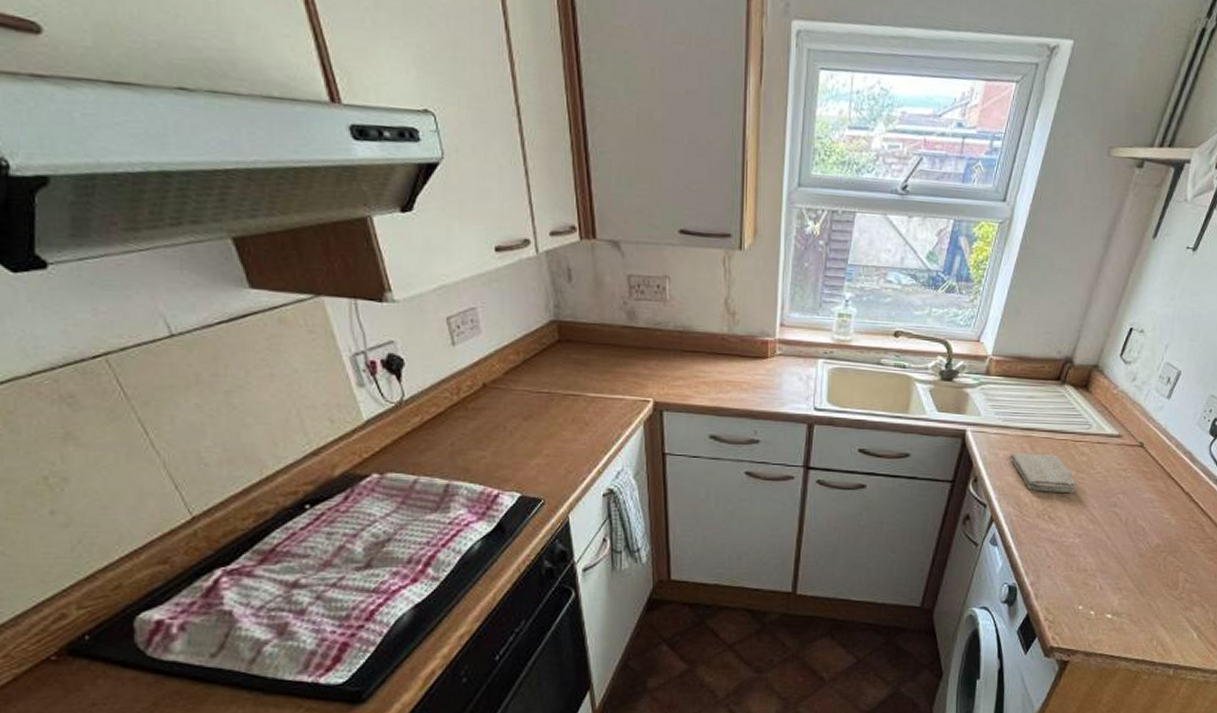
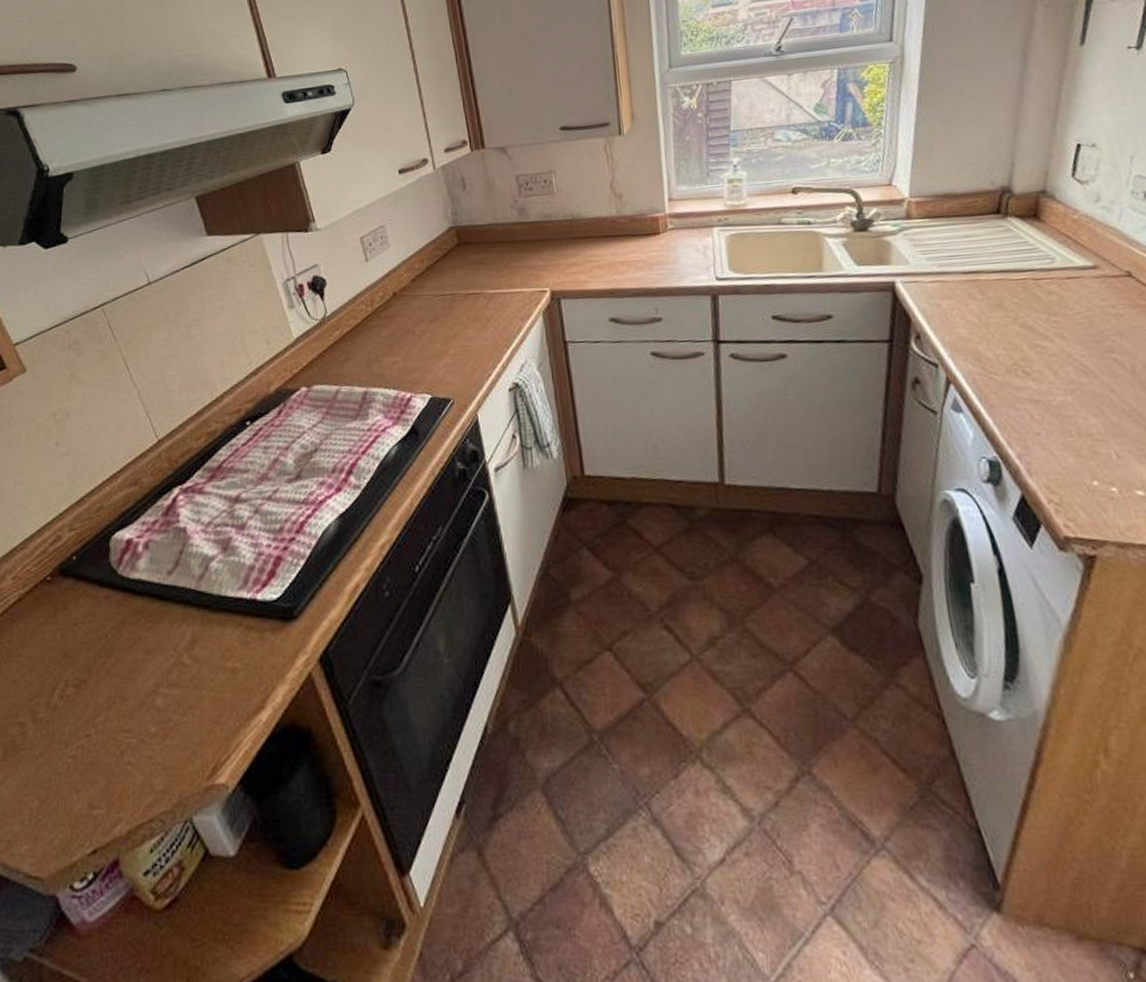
washcloth: present [1010,452,1075,493] -> none [955,298,1051,343]

